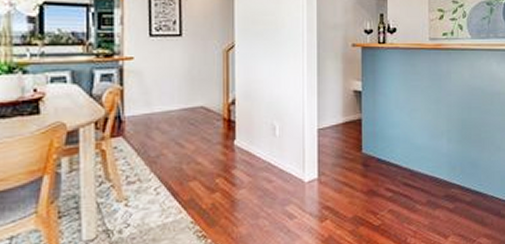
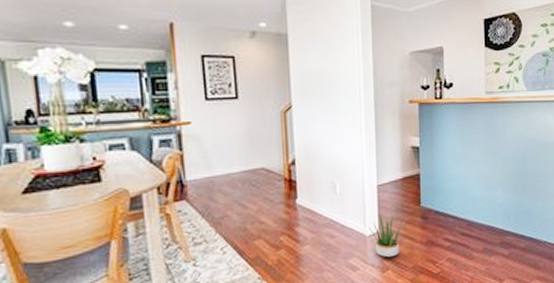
potted plant: none [307,159,347,207] -> present [368,214,406,258]

